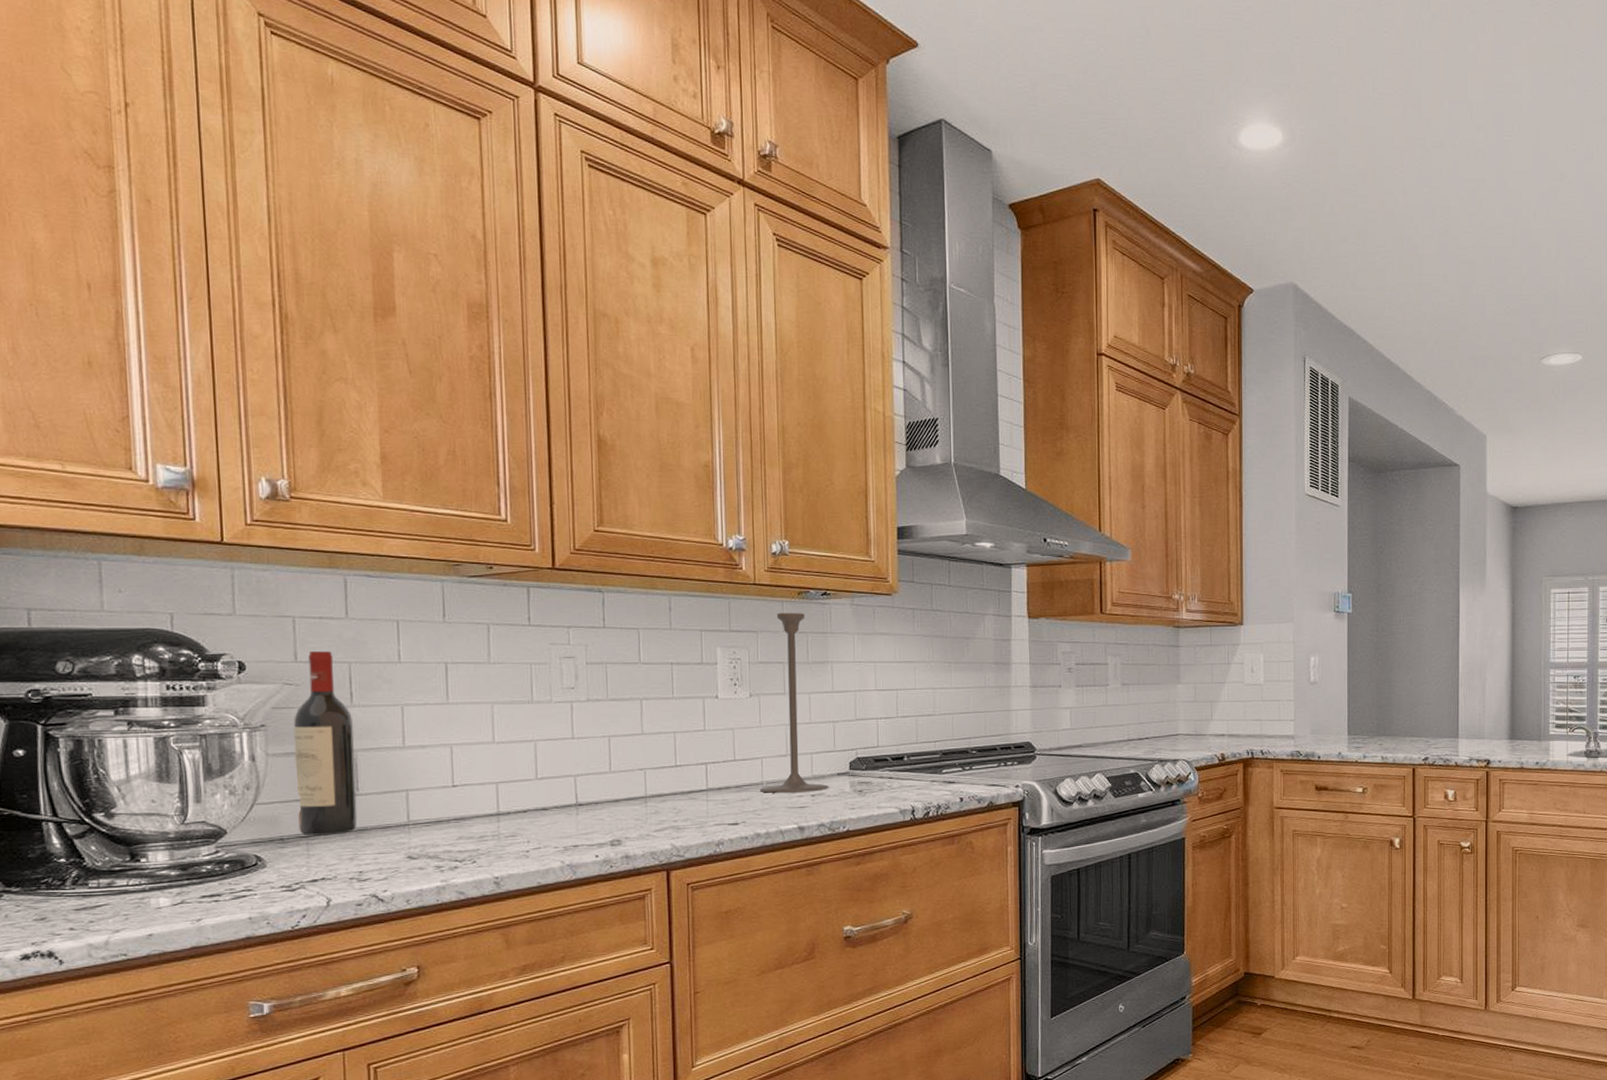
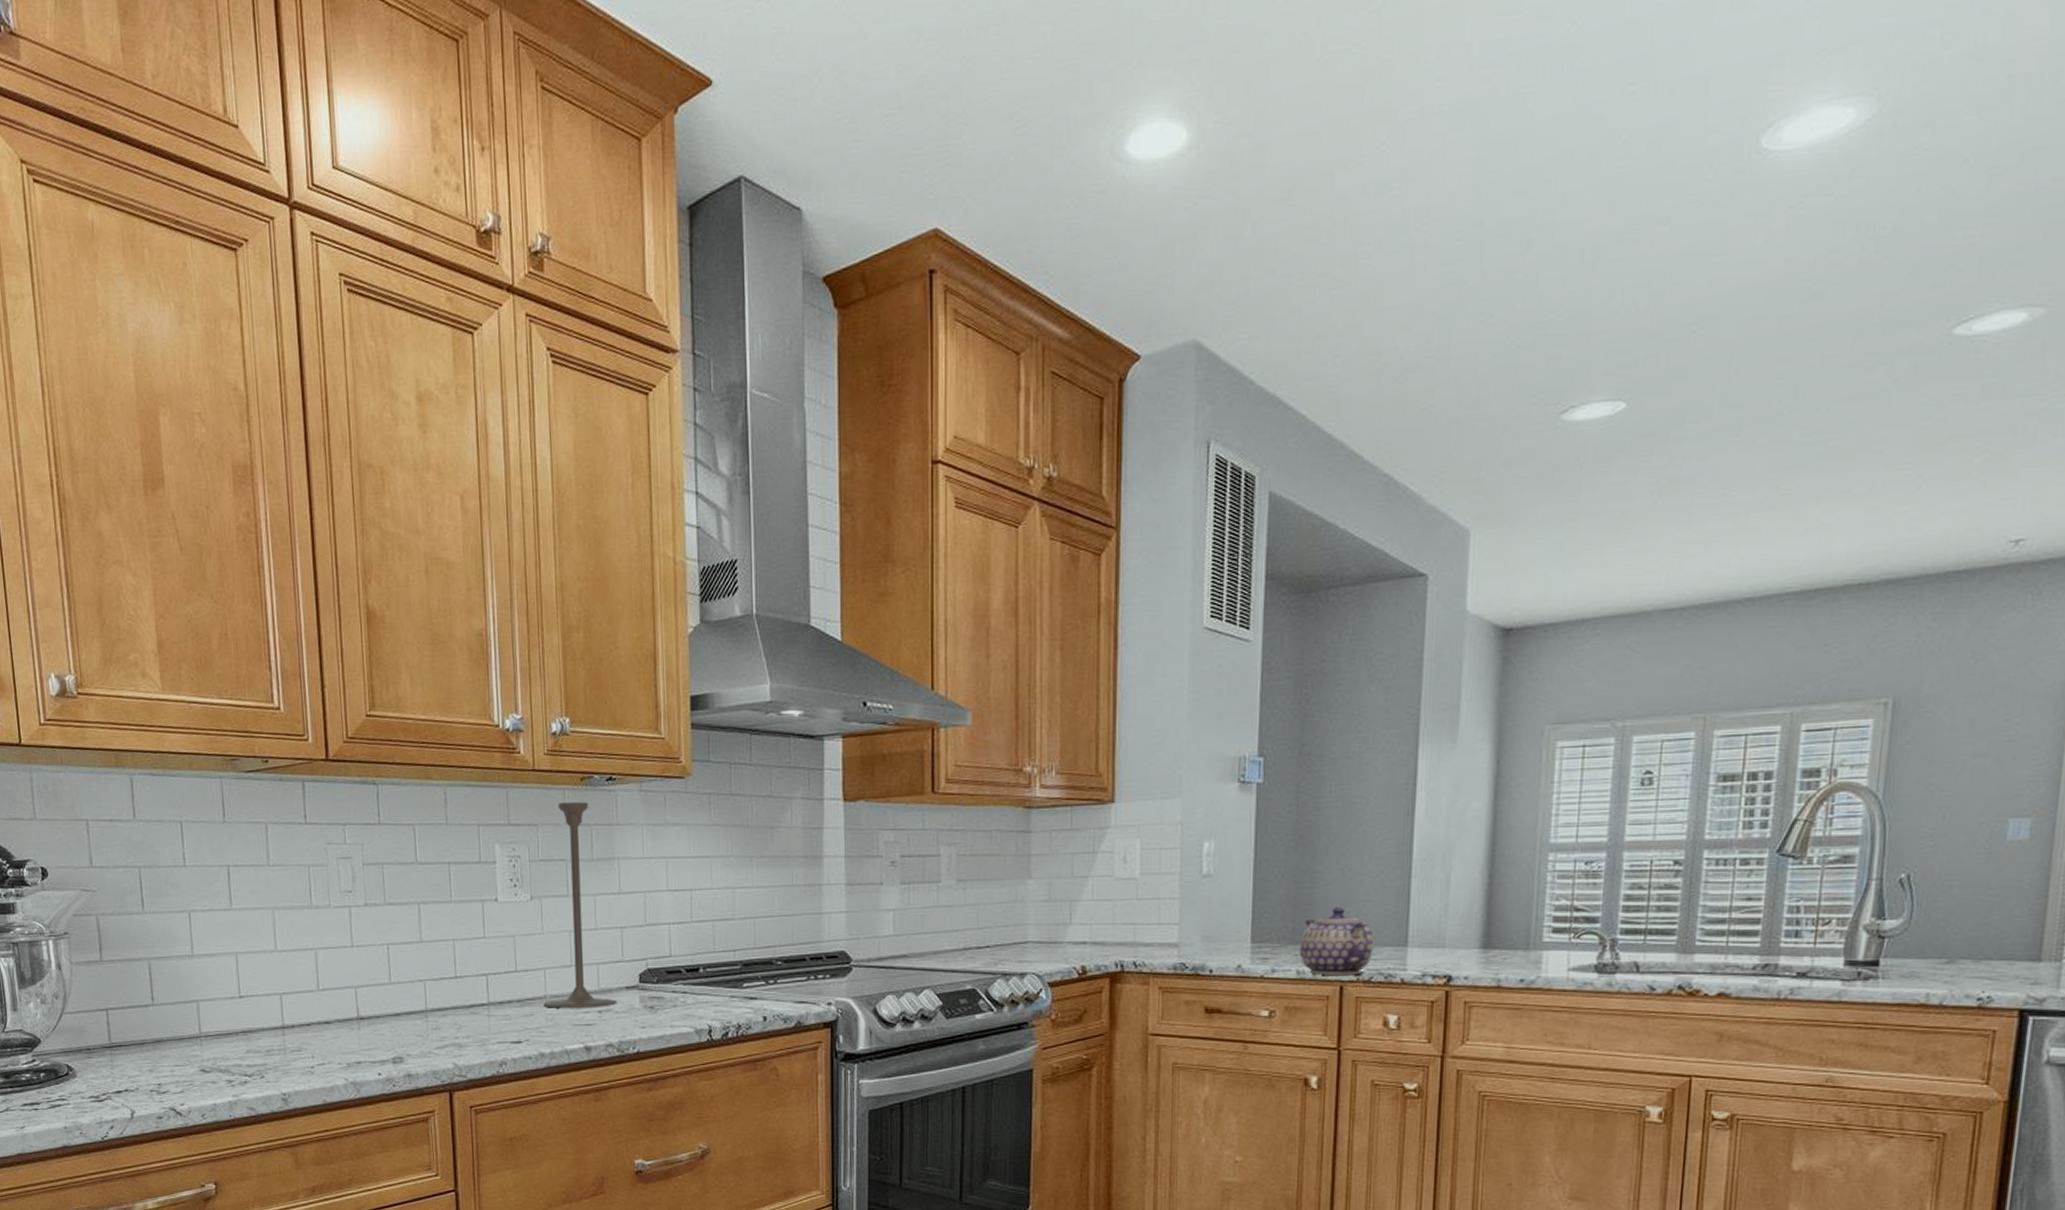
wine bottle: present [293,651,358,836] -> none [92,855,155,1047]
teapot: none [1382,708,1435,761] -> present [1299,907,1374,976]

